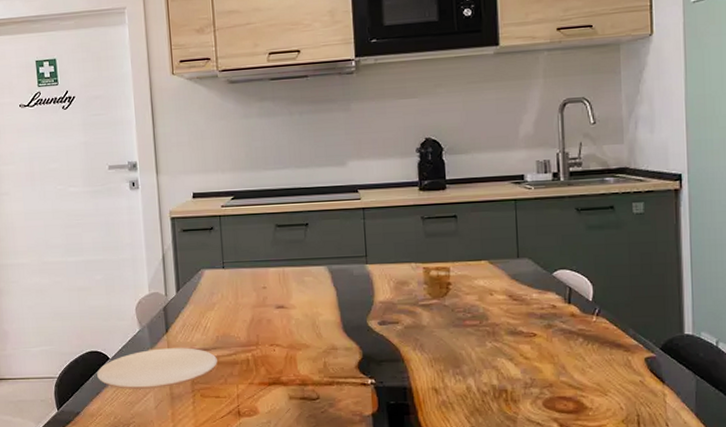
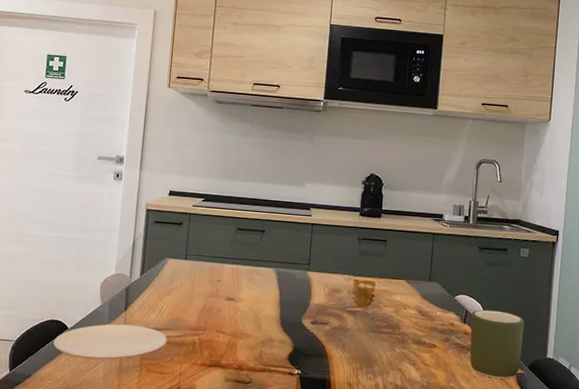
mug: none [577,283,650,366] -> present [469,309,525,379]

